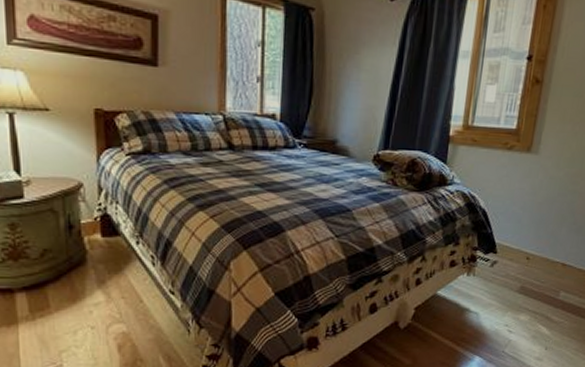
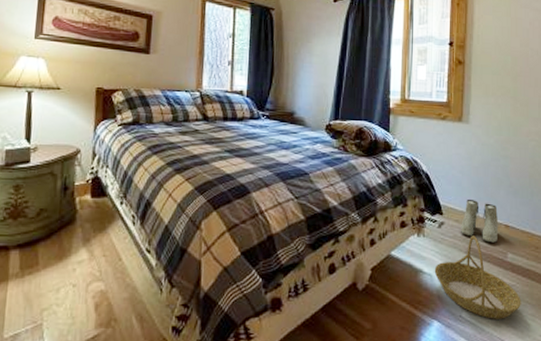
basket: none [481,274,567,354] -> present [434,236,521,319]
boots: none [514,236,557,281] -> present [461,198,499,243]

